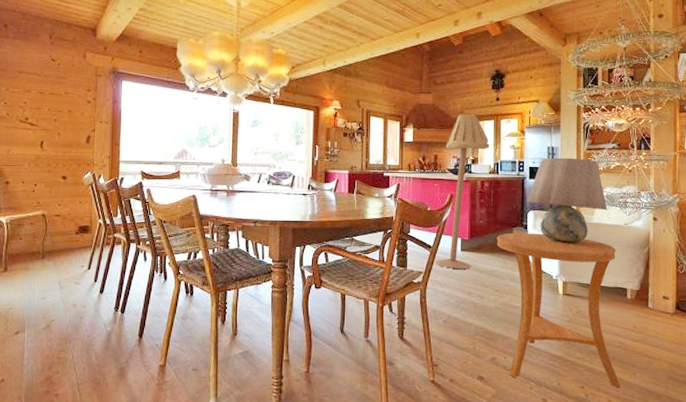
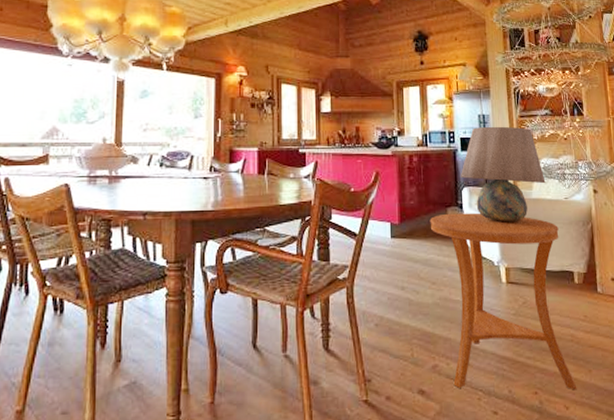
floor lamp: present [436,113,490,269] -> none [363,79,417,260]

